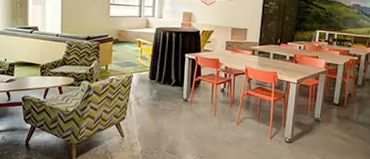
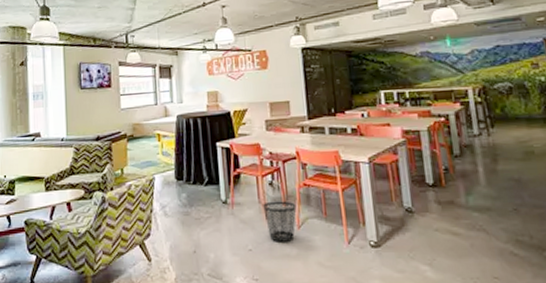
wastebasket: none [214,103,239,133] -> present [263,200,297,242]

